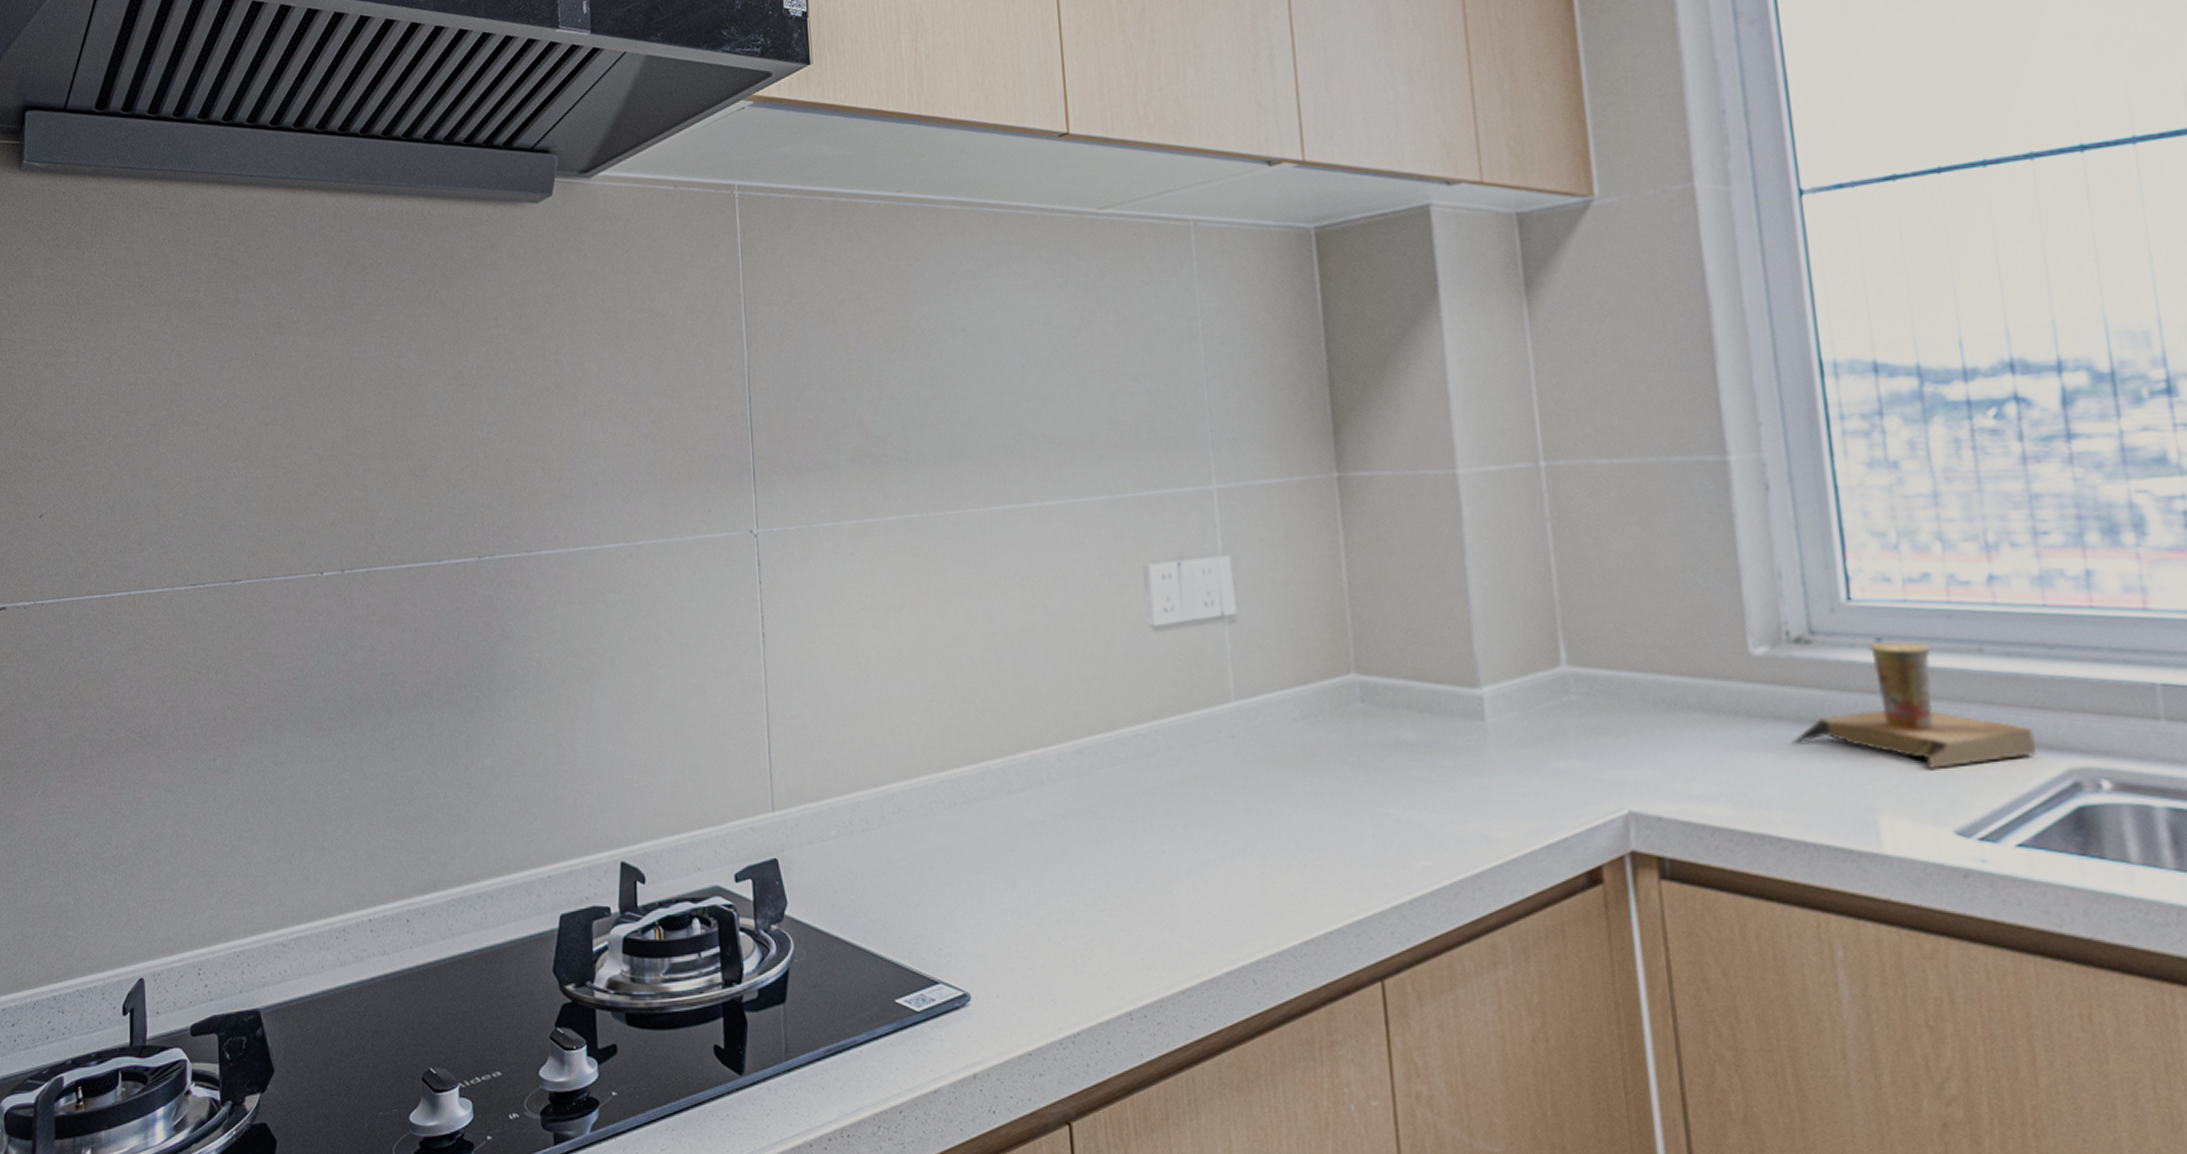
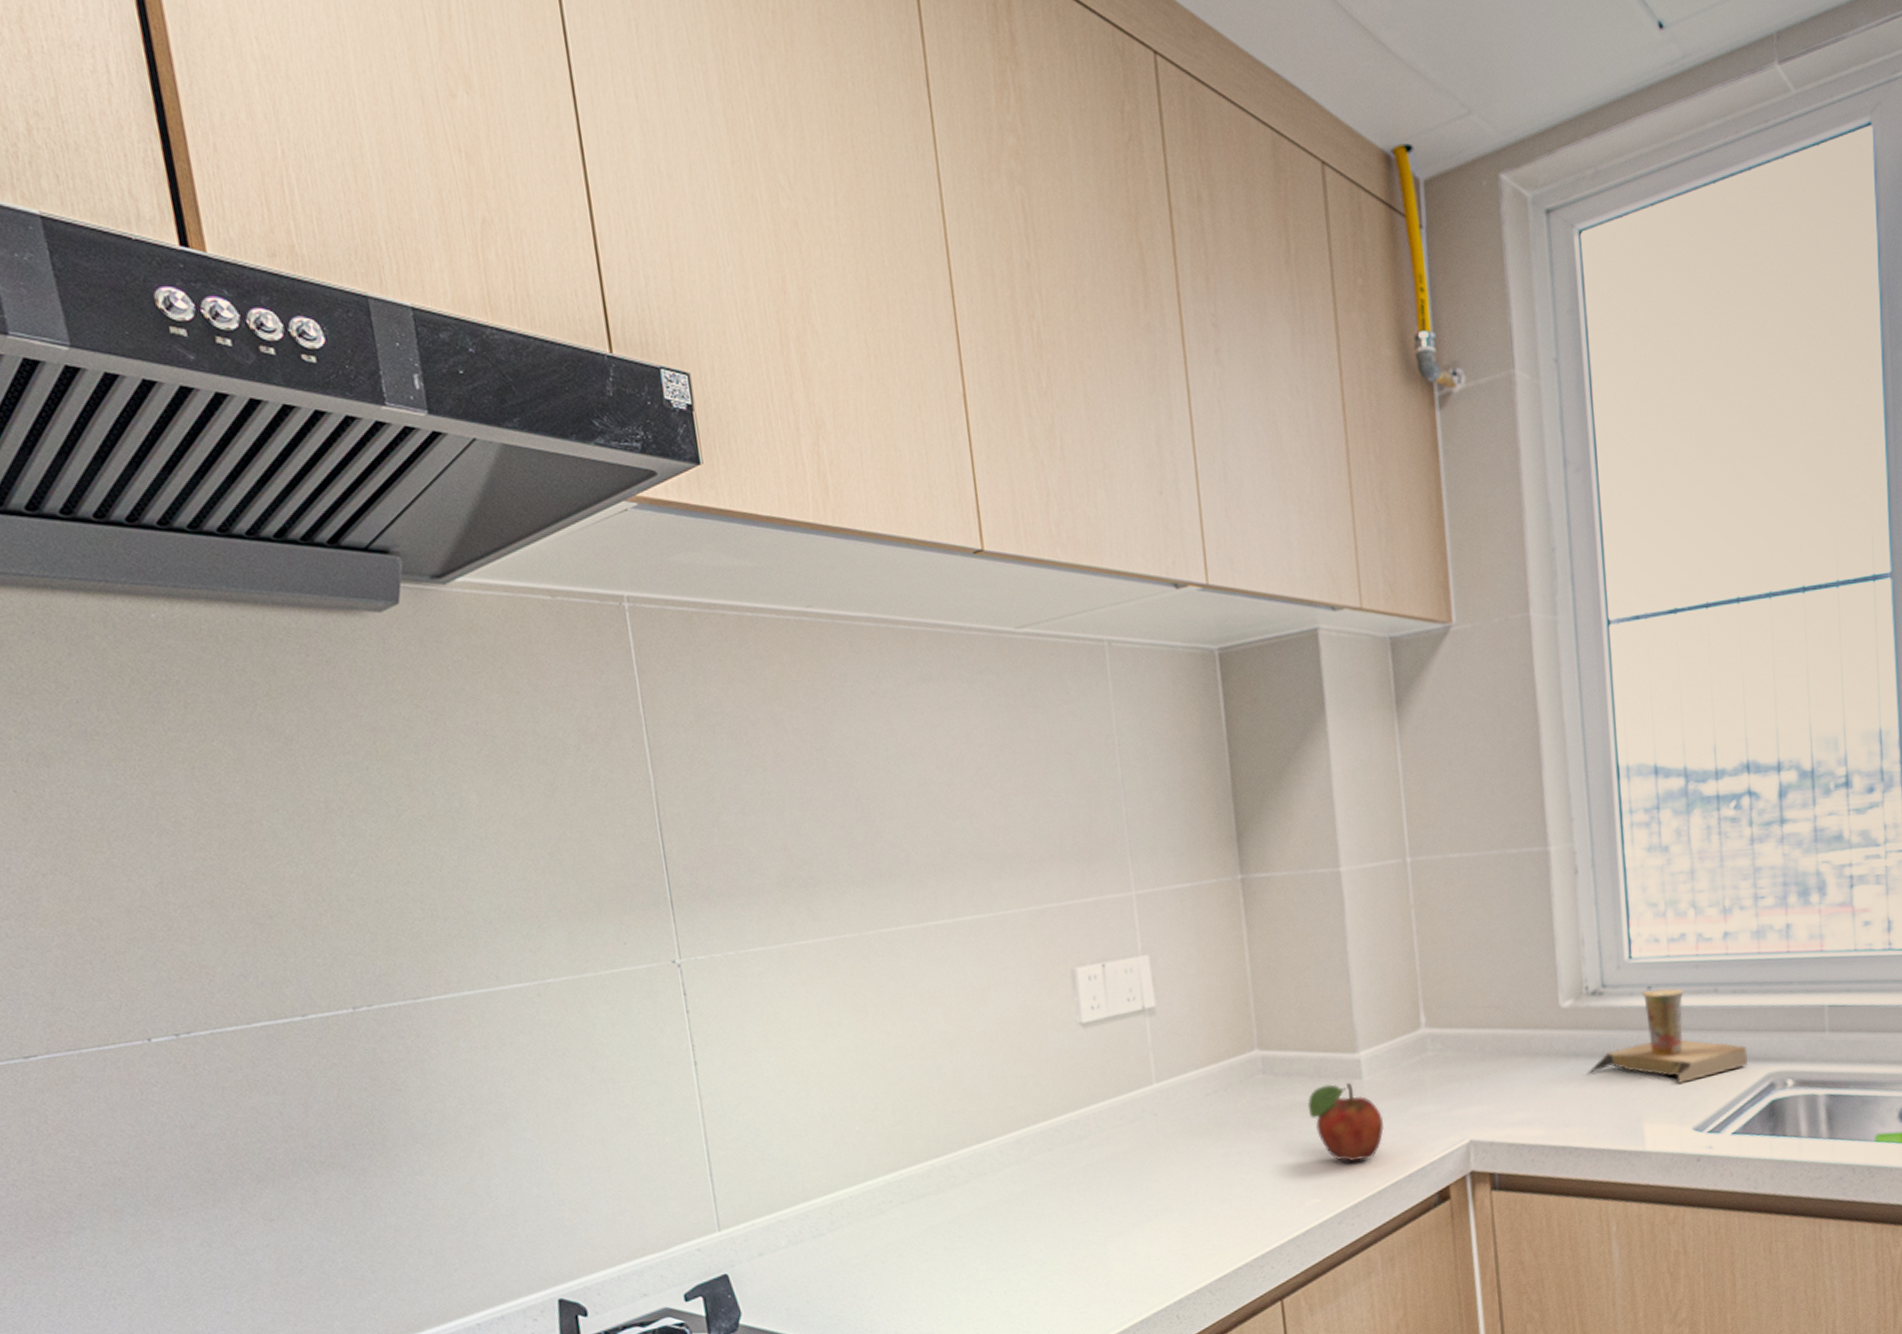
fruit: none [1416,723,1513,821] -> present [1307,1083,1384,1162]

